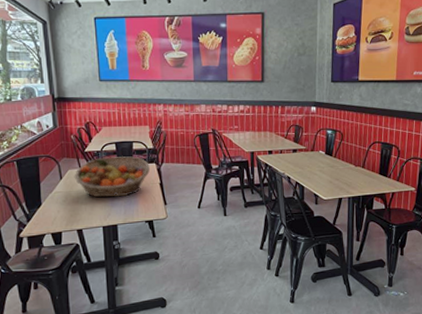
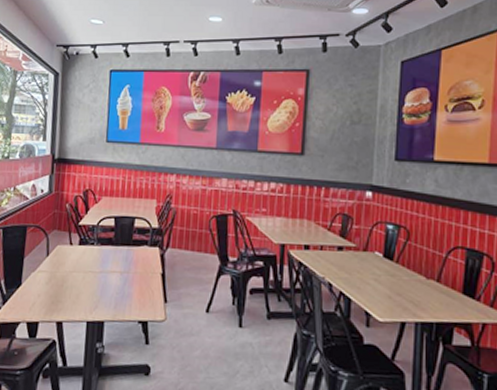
fruit basket: present [74,156,151,198] -> none [62,234,153,286]

